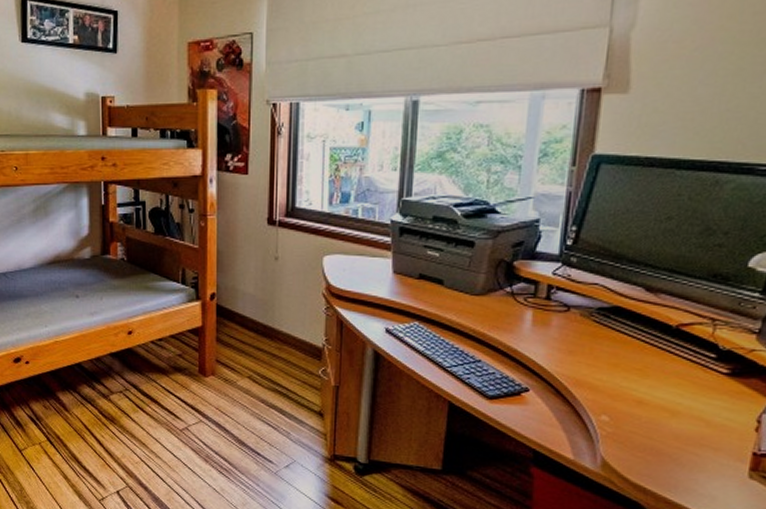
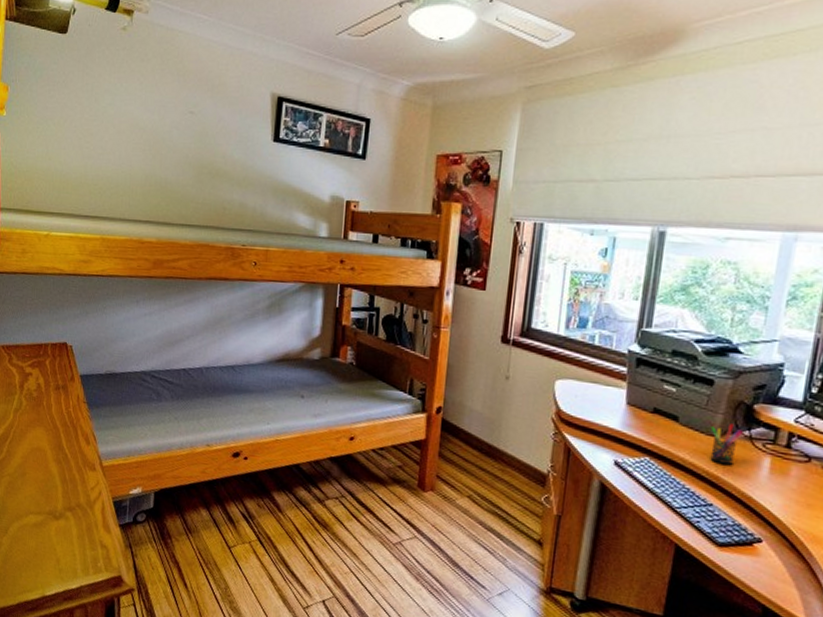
pen holder: none [474,282,505,321] -> present [710,424,743,465]

